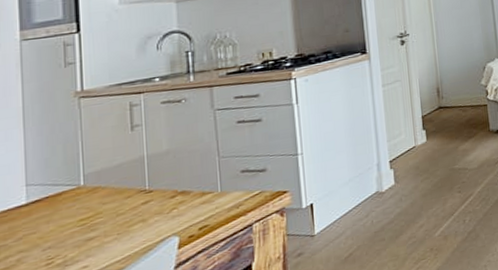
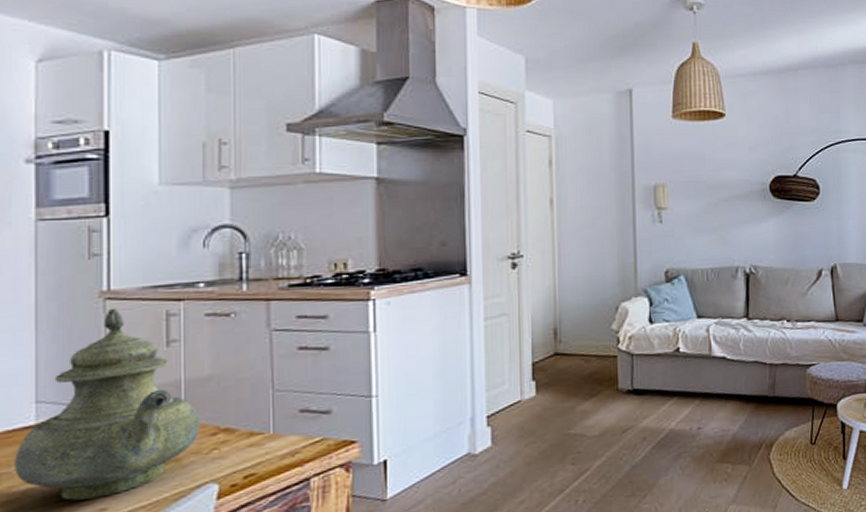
teapot: none [10,104,162,262] -> present [14,307,201,501]

